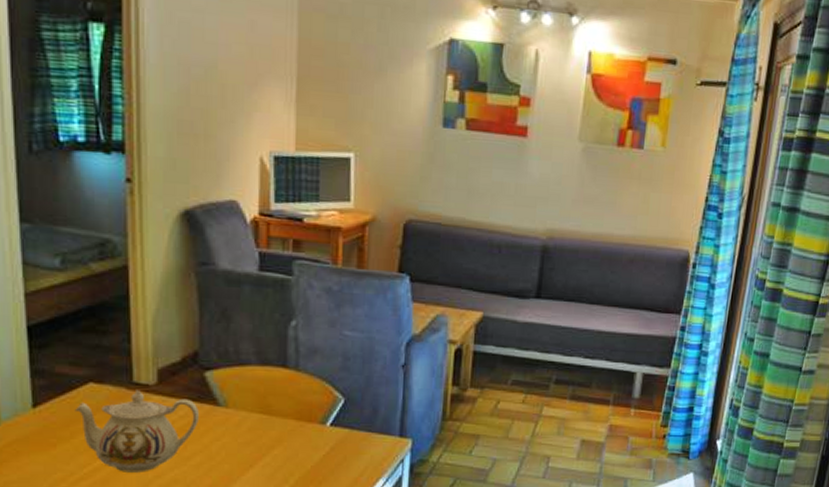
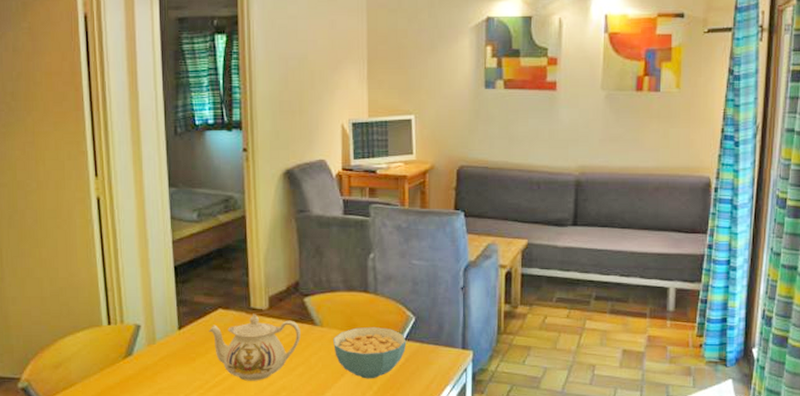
cereal bowl: none [241,408,333,471] -> present [333,326,407,379]

